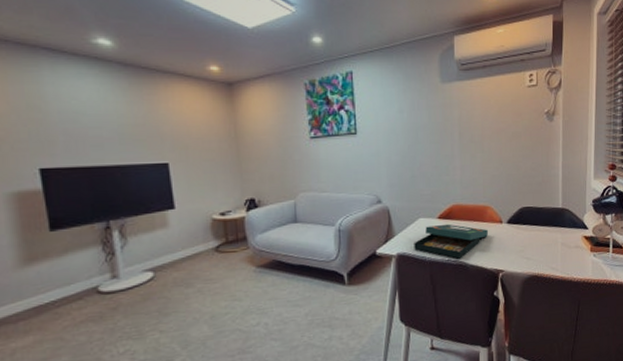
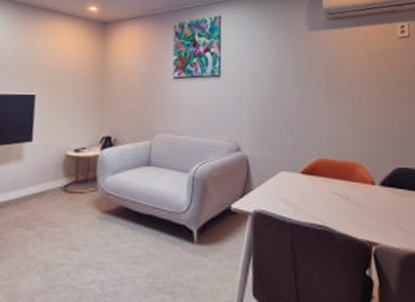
board game: present [414,223,488,259] -> none [273,180,358,224]

